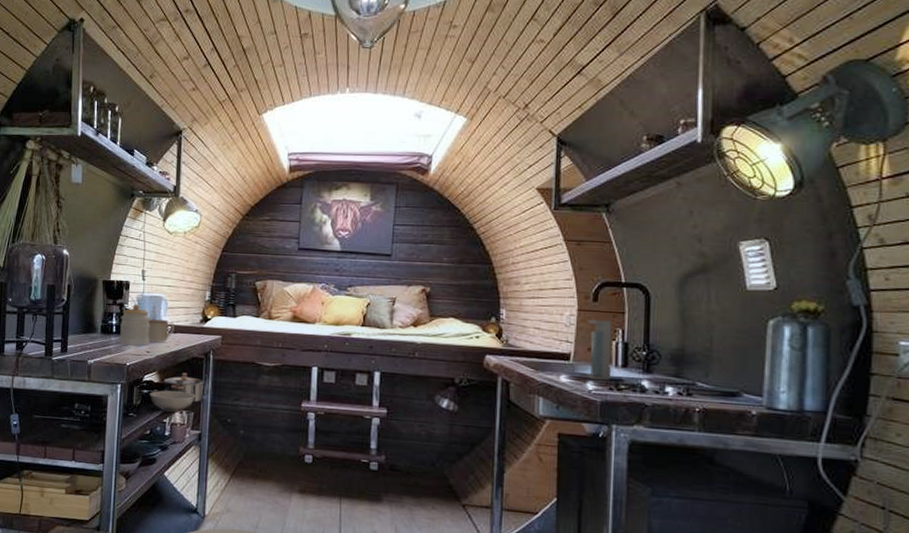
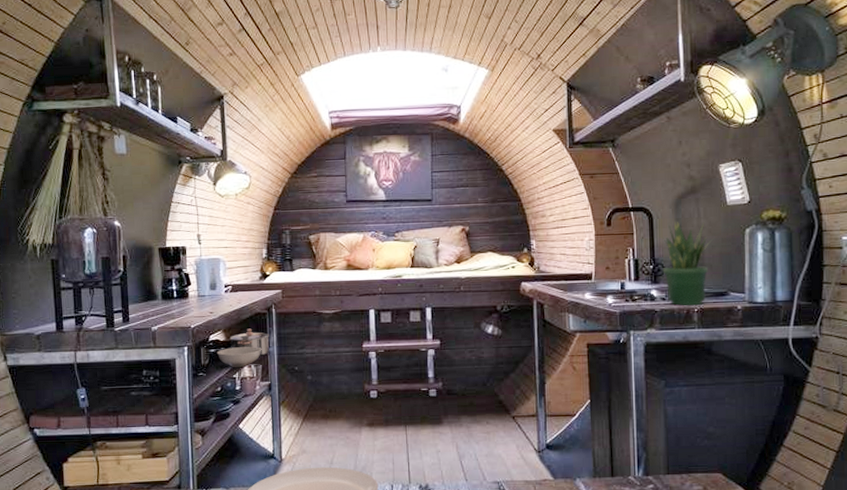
jar: present [119,304,151,346] -> none [180,268,212,309]
mug: present [148,319,175,343] -> none [208,280,235,303]
soap dispenser: present [586,320,612,381] -> none [603,242,625,295]
planter: none [658,304,727,405] -> present [662,222,714,306]

